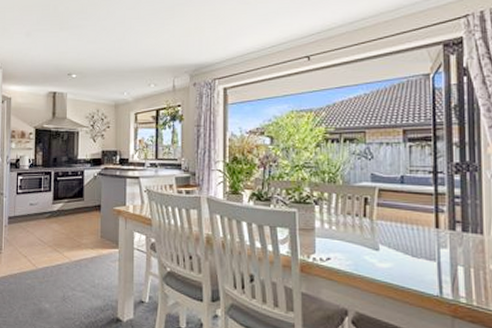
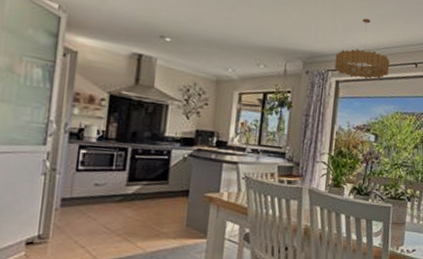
chandelier: none [221,21,278,83] -> present [334,18,390,81]

